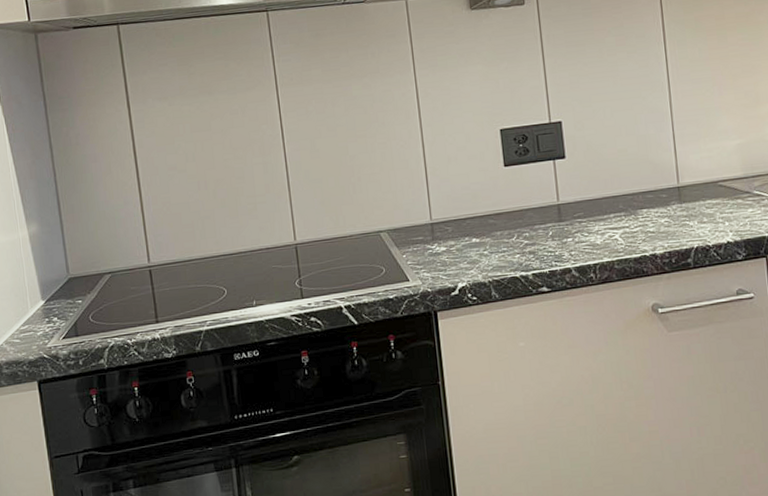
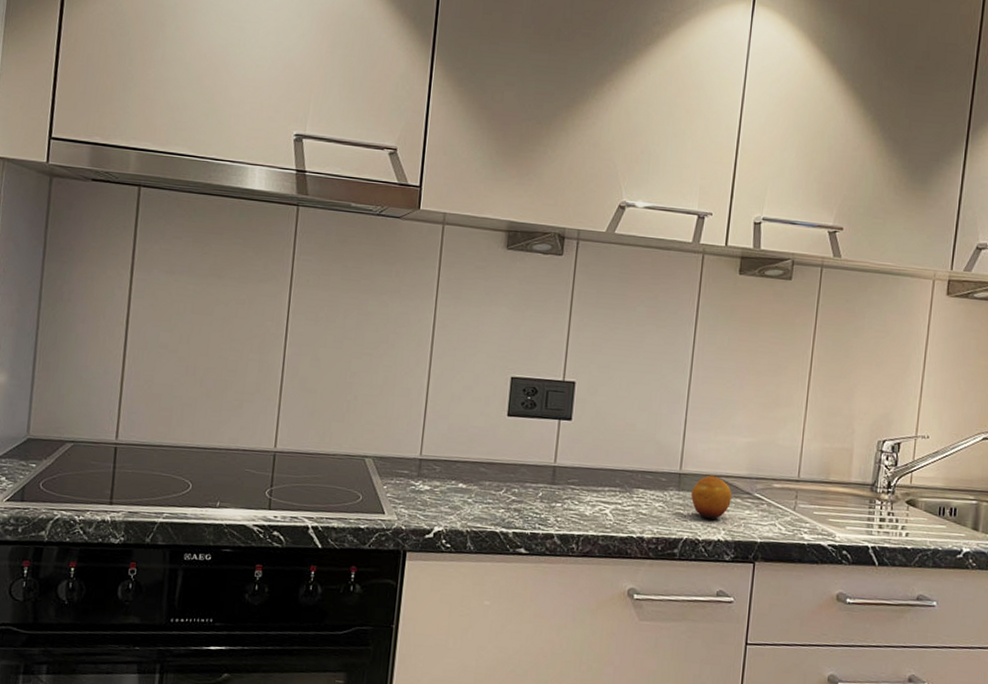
fruit: none [692,182,733,225] -> present [690,475,732,520]

